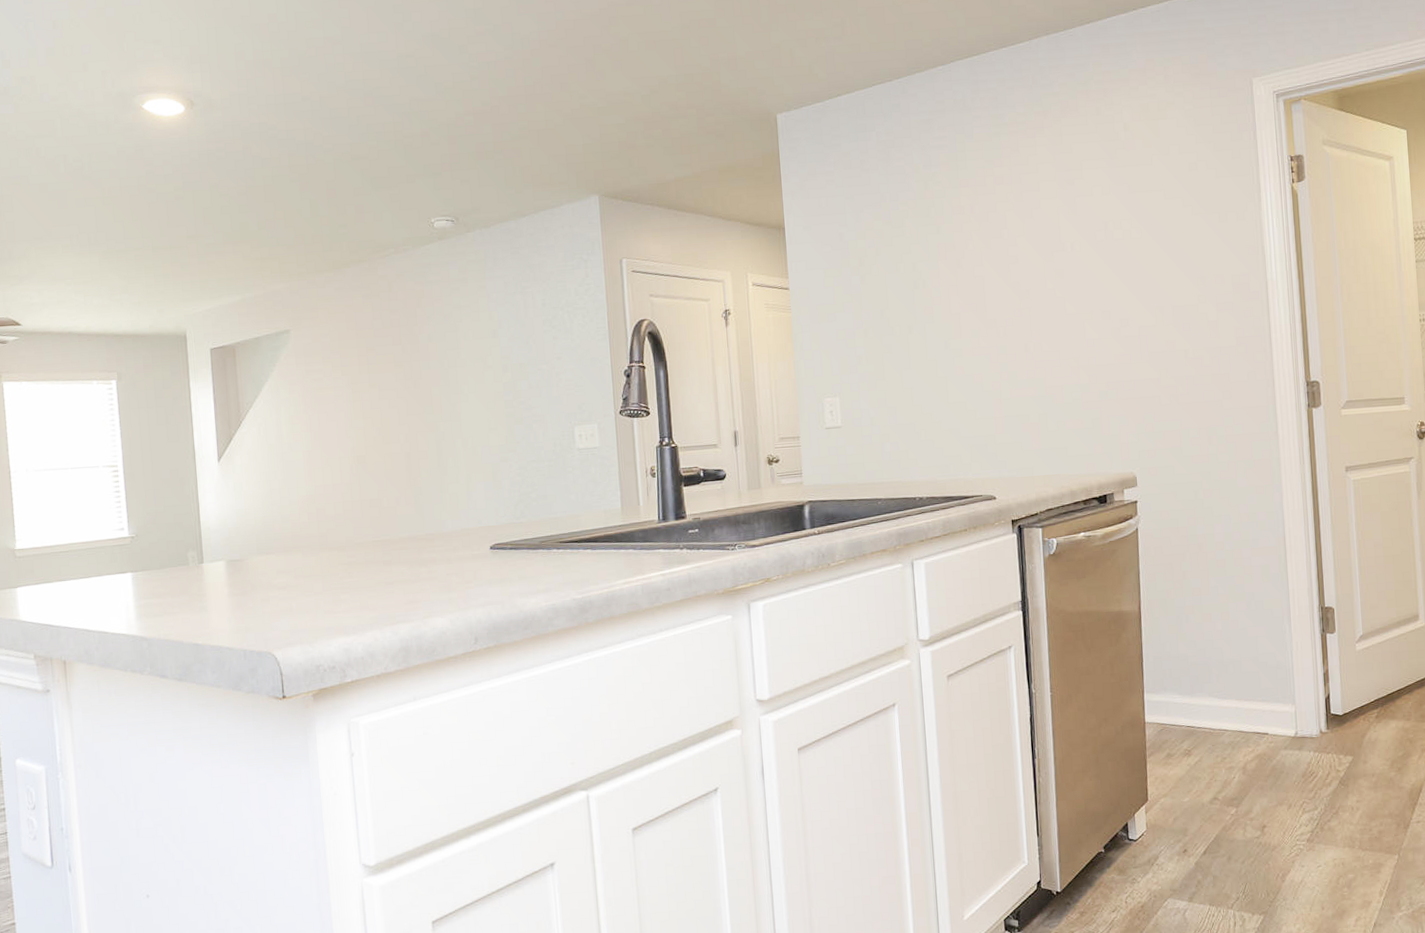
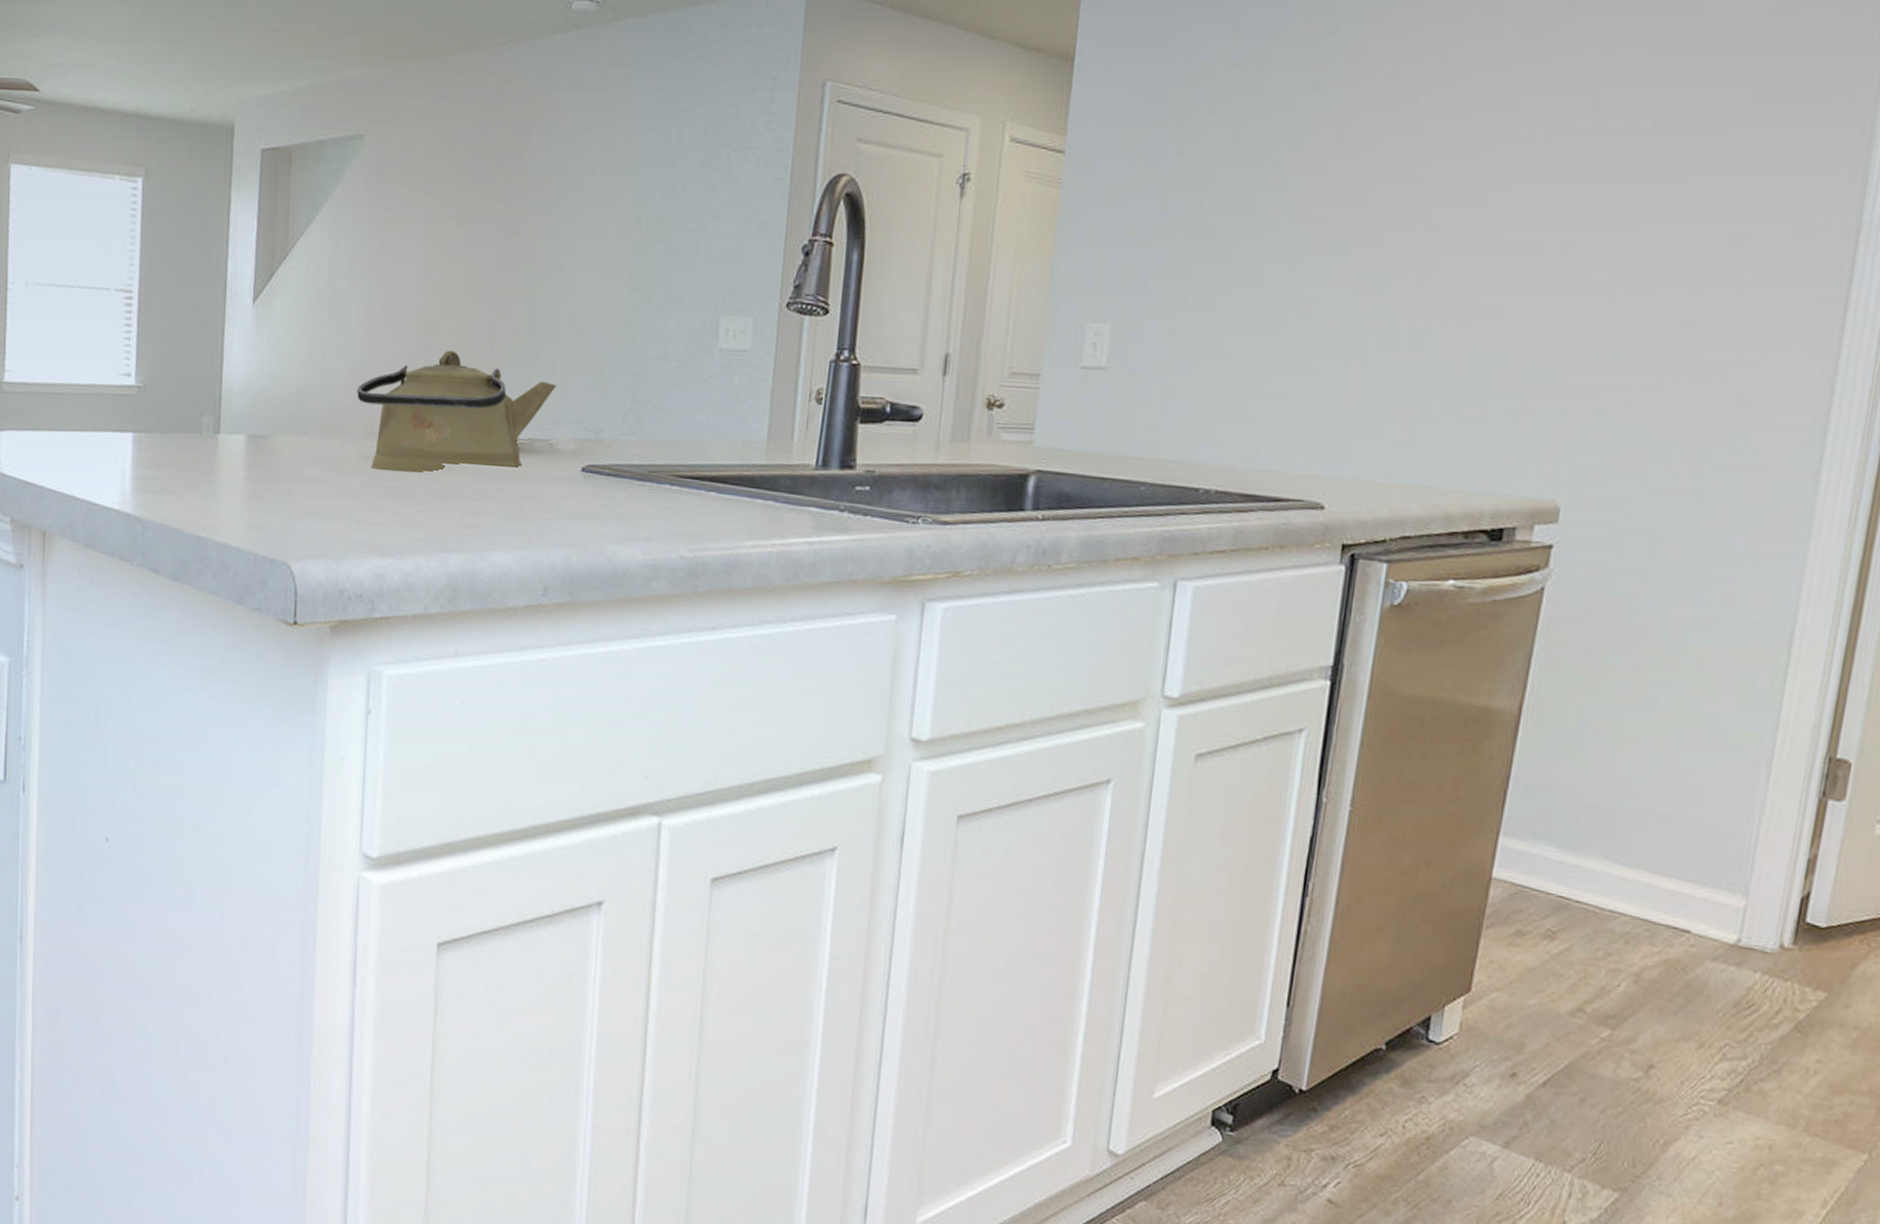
kettle: none [310,476,462,572] -> present [357,350,556,474]

